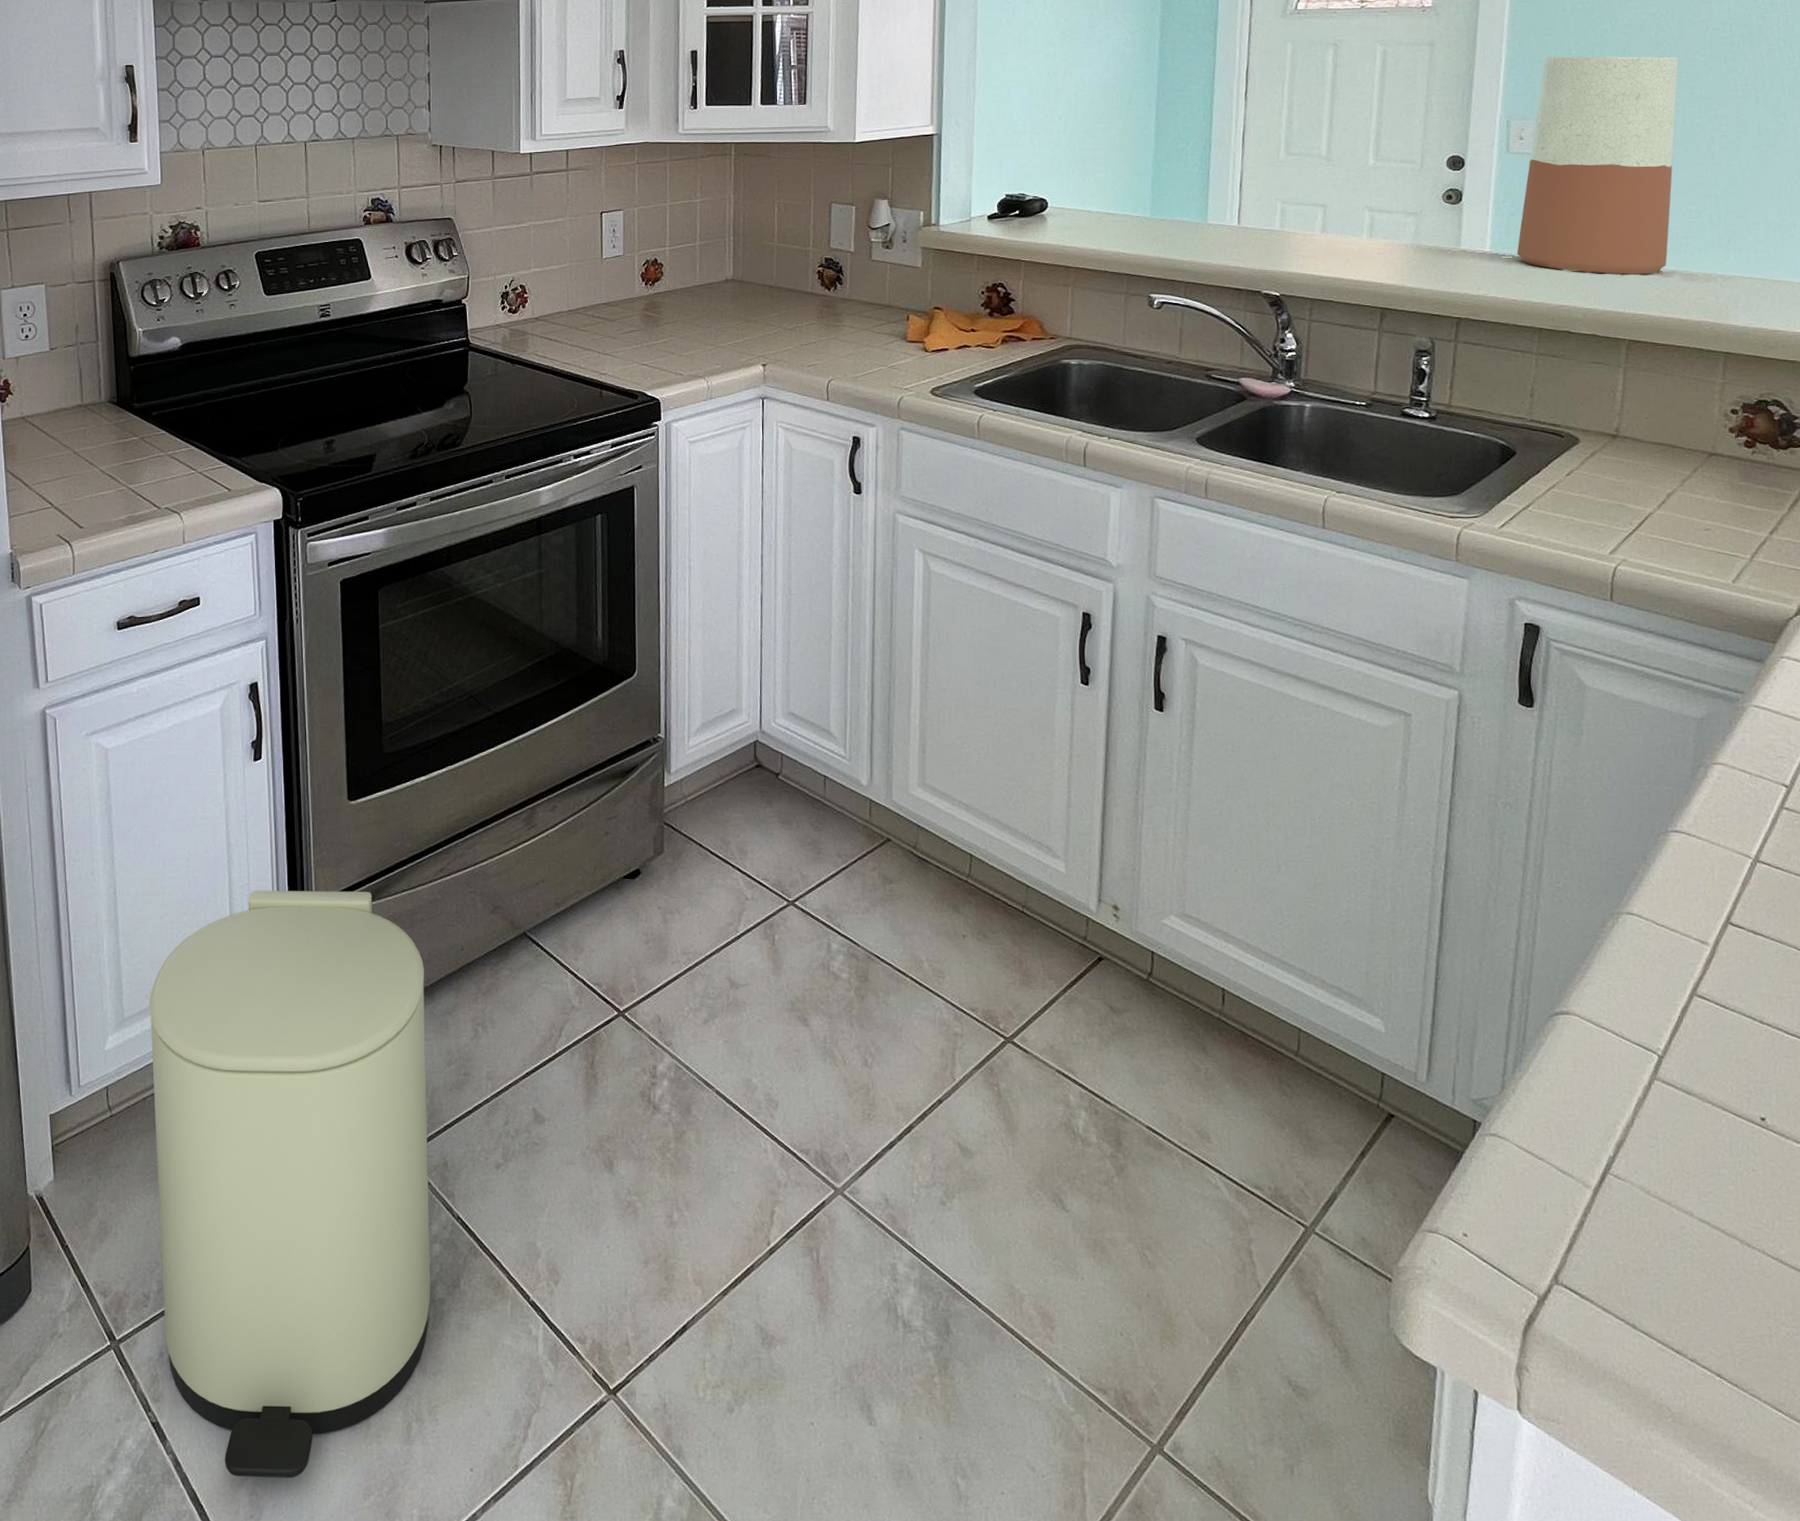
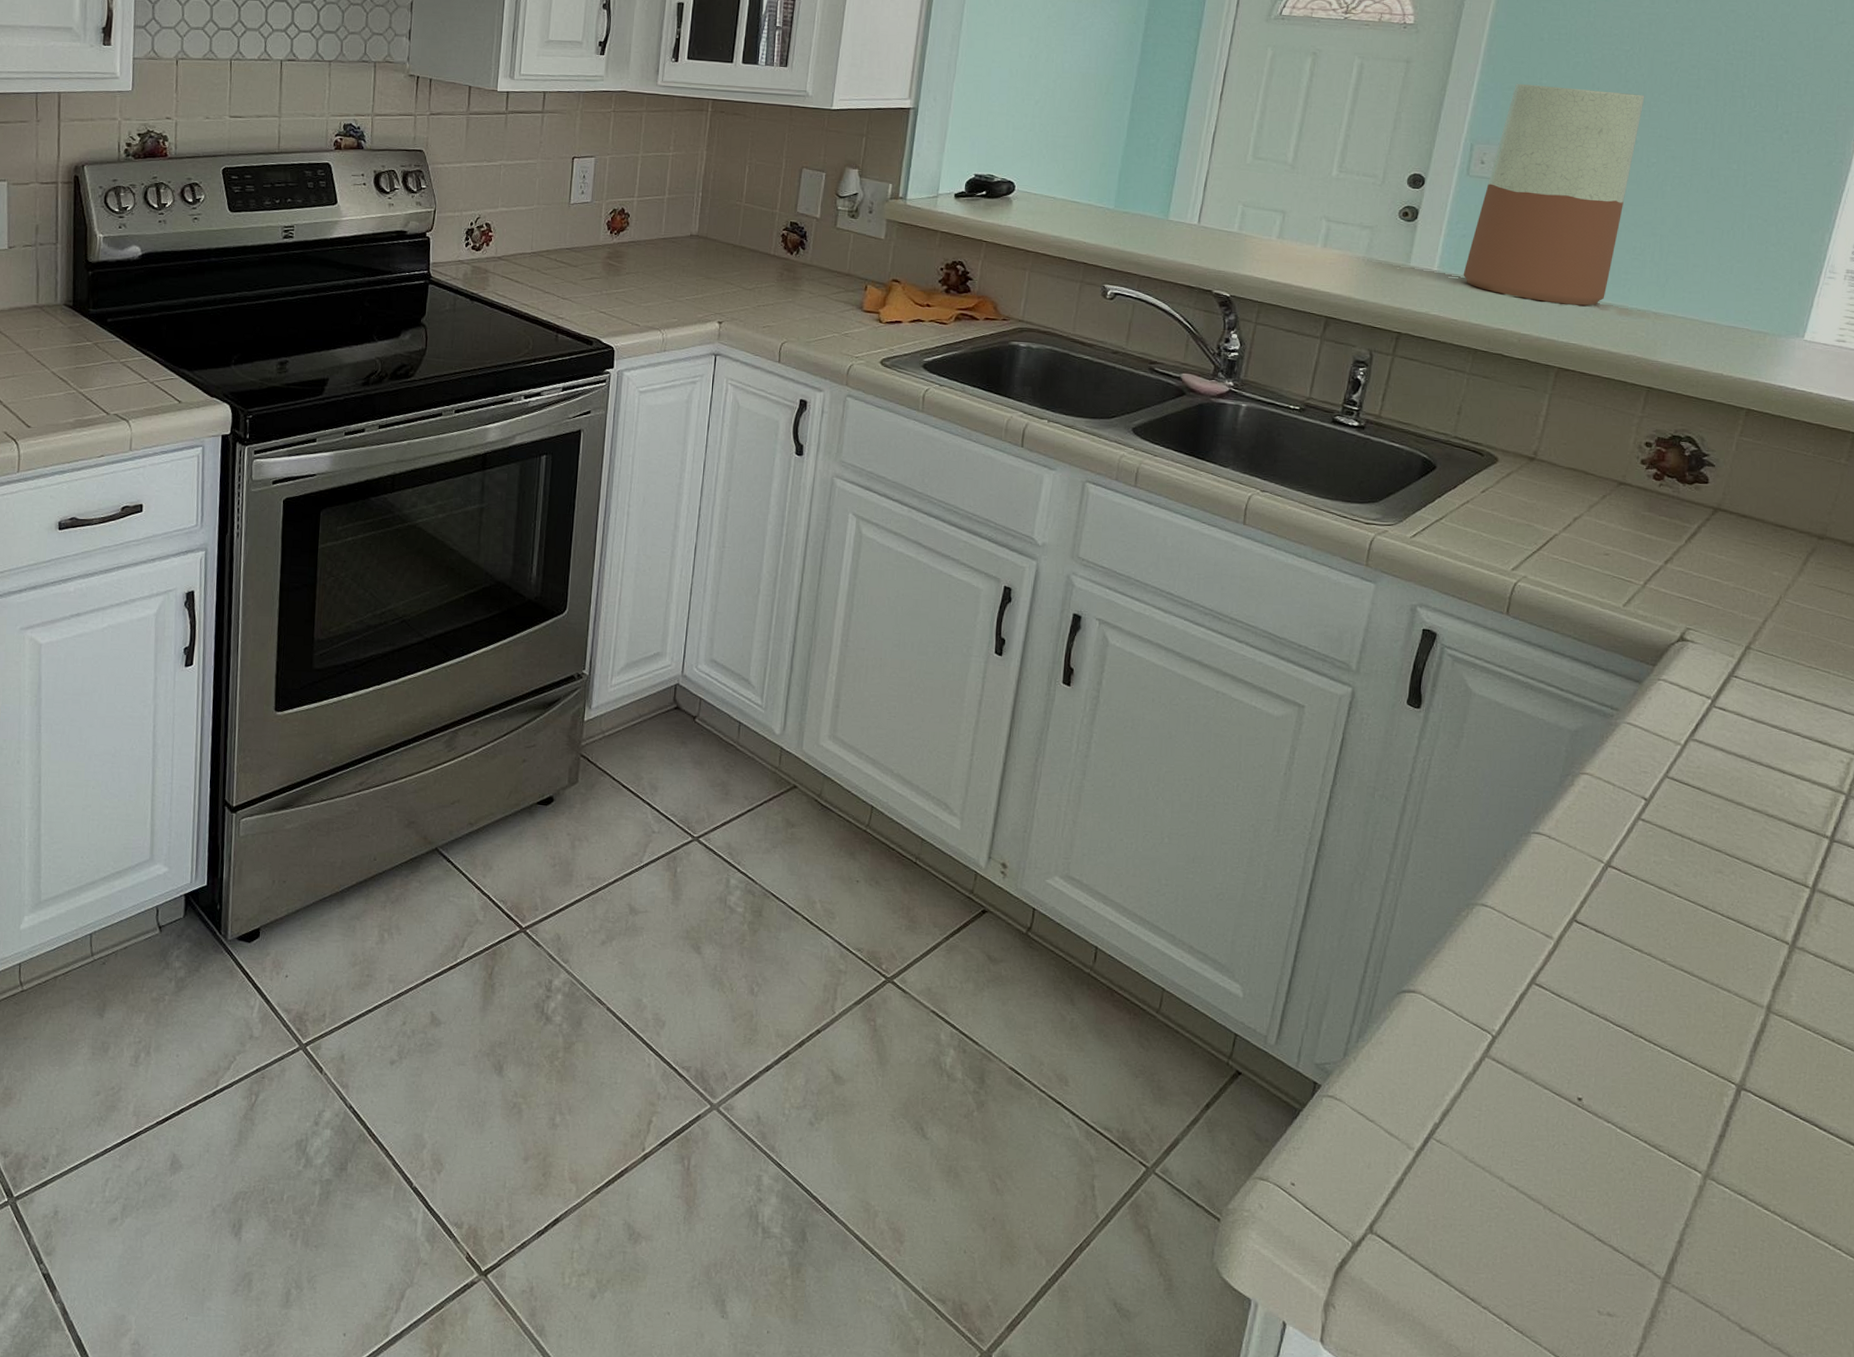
pedal bin: present [149,890,431,1478] -> none [61,789,337,1332]

